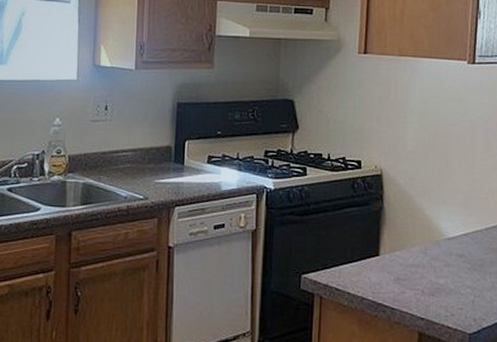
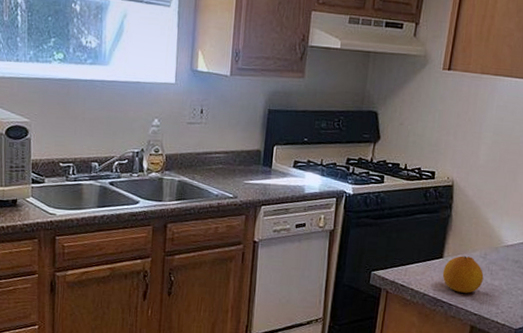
fruit: none [381,252,427,295] -> present [442,256,484,293]

